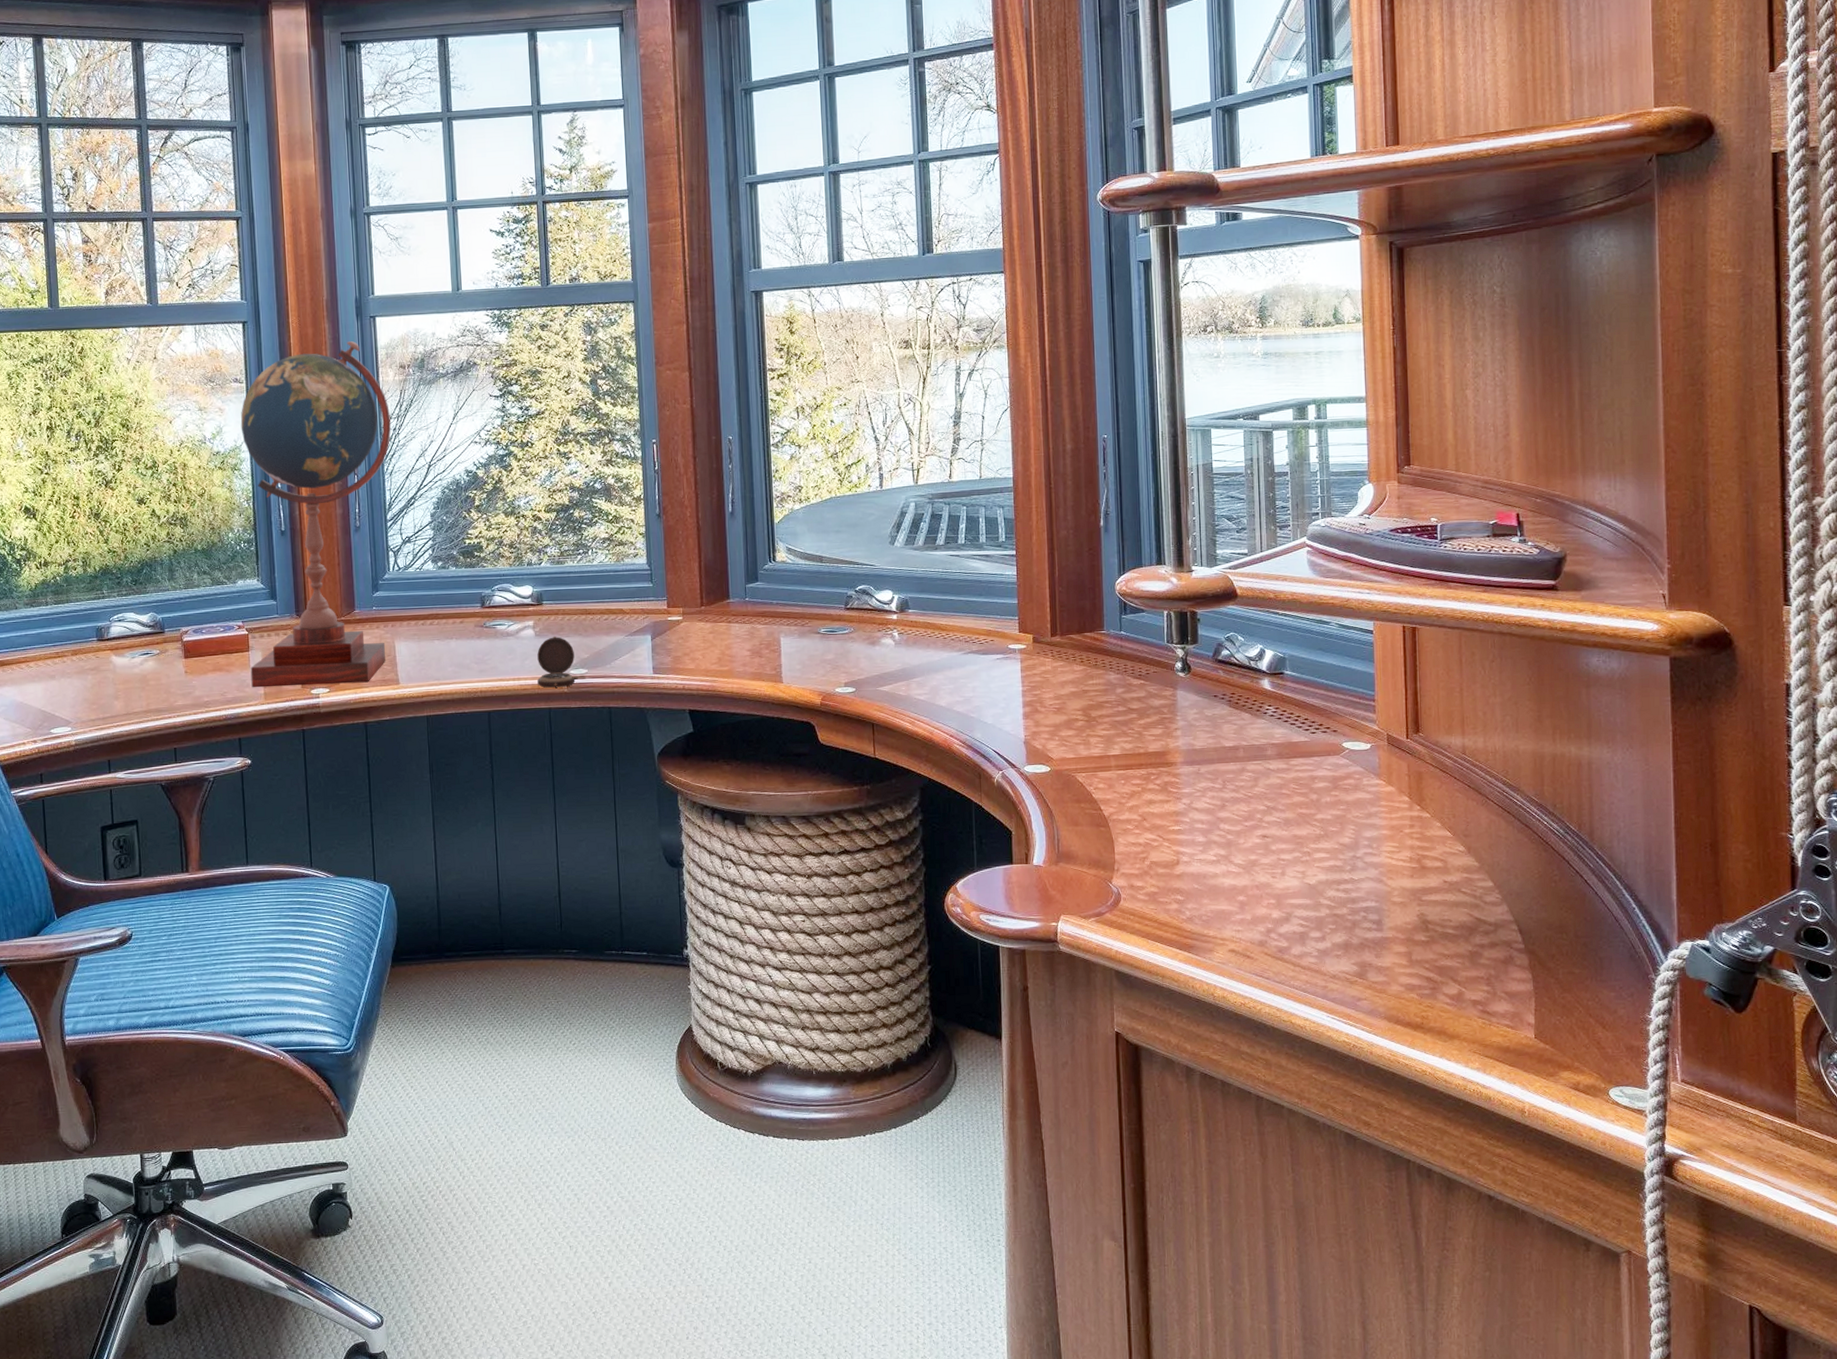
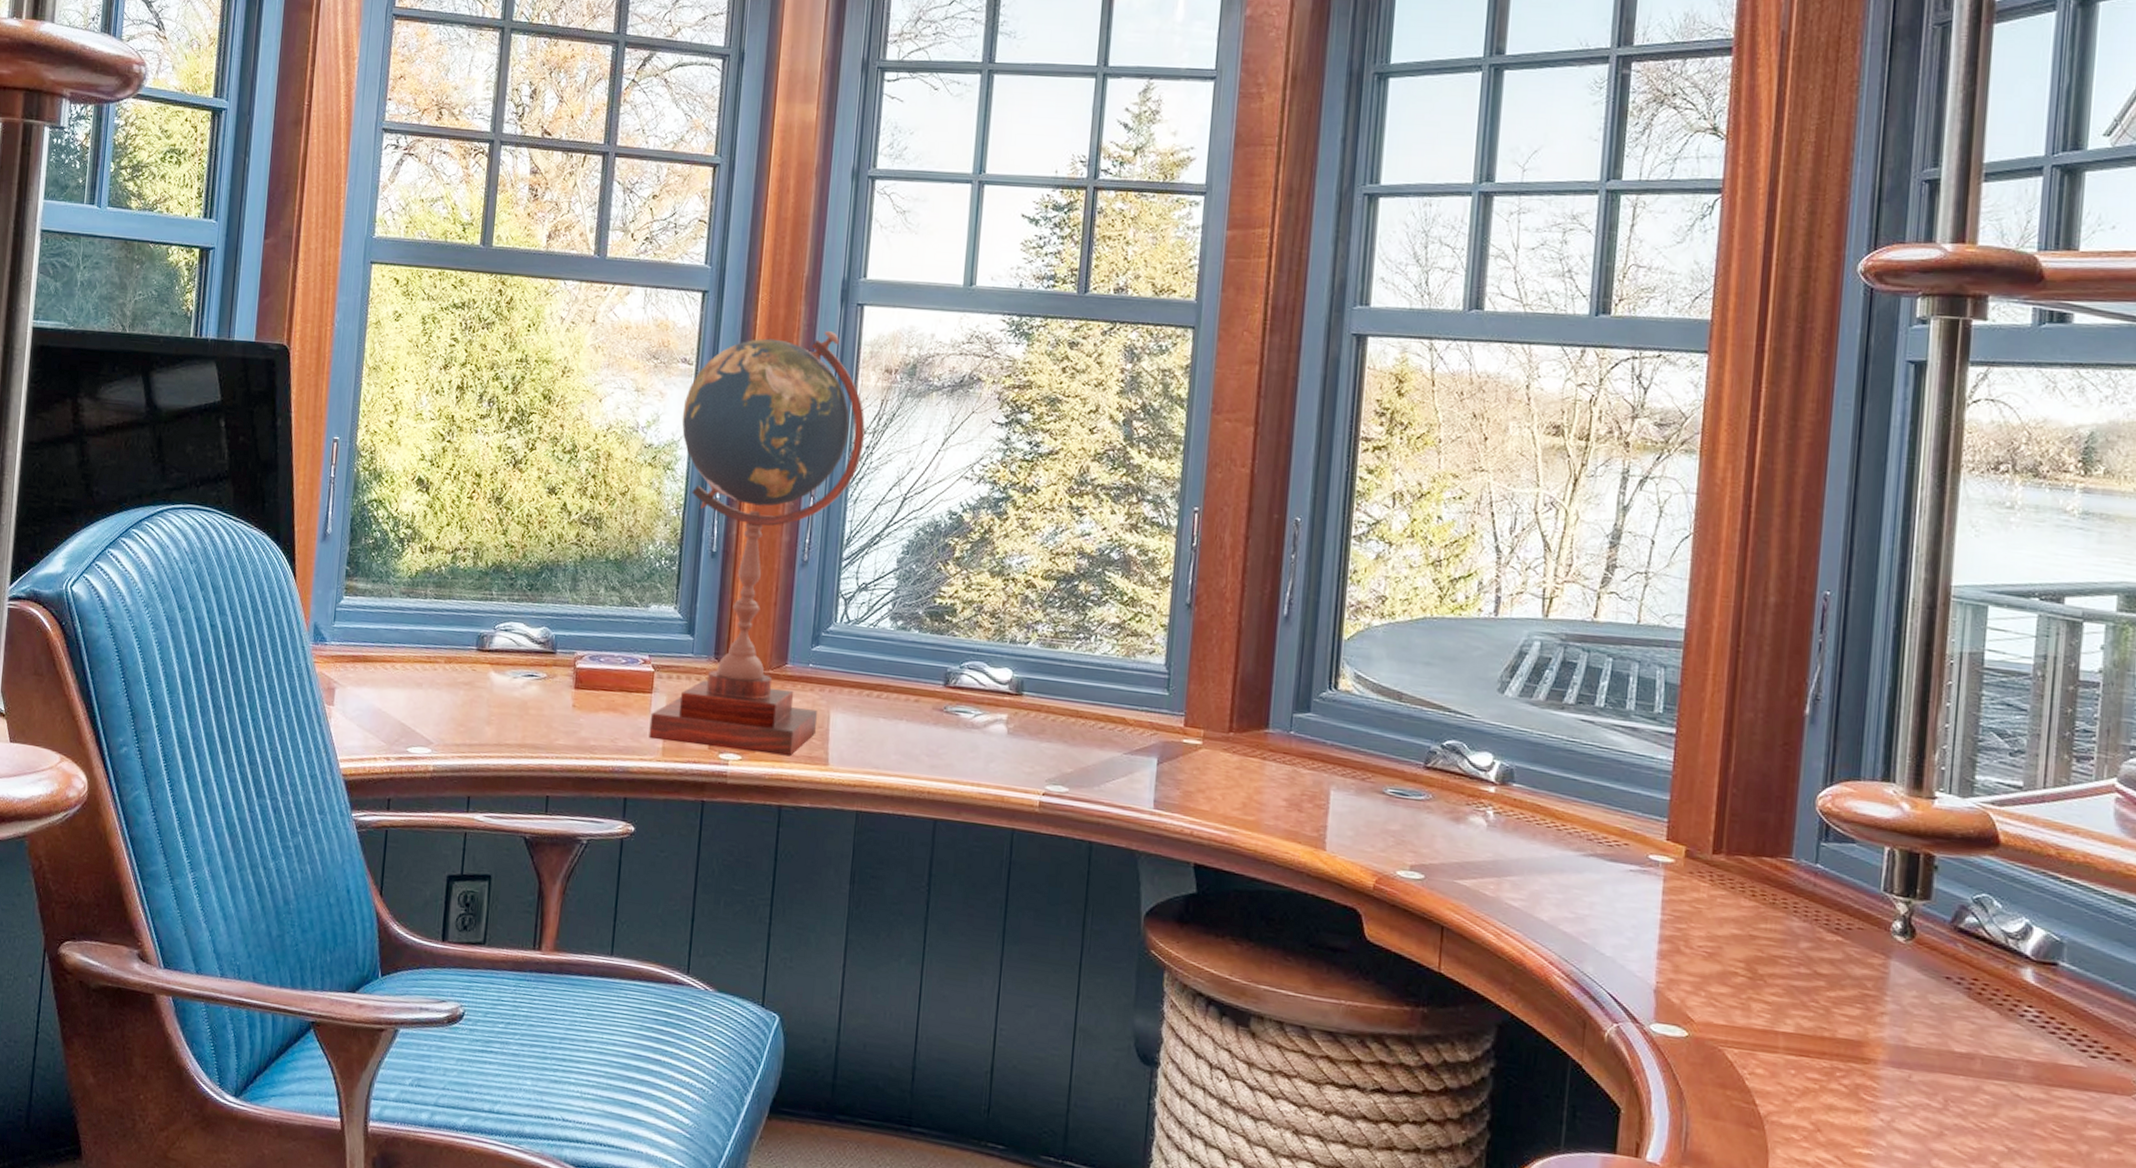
compass: present [537,636,587,688] -> none [1002,737,1067,805]

